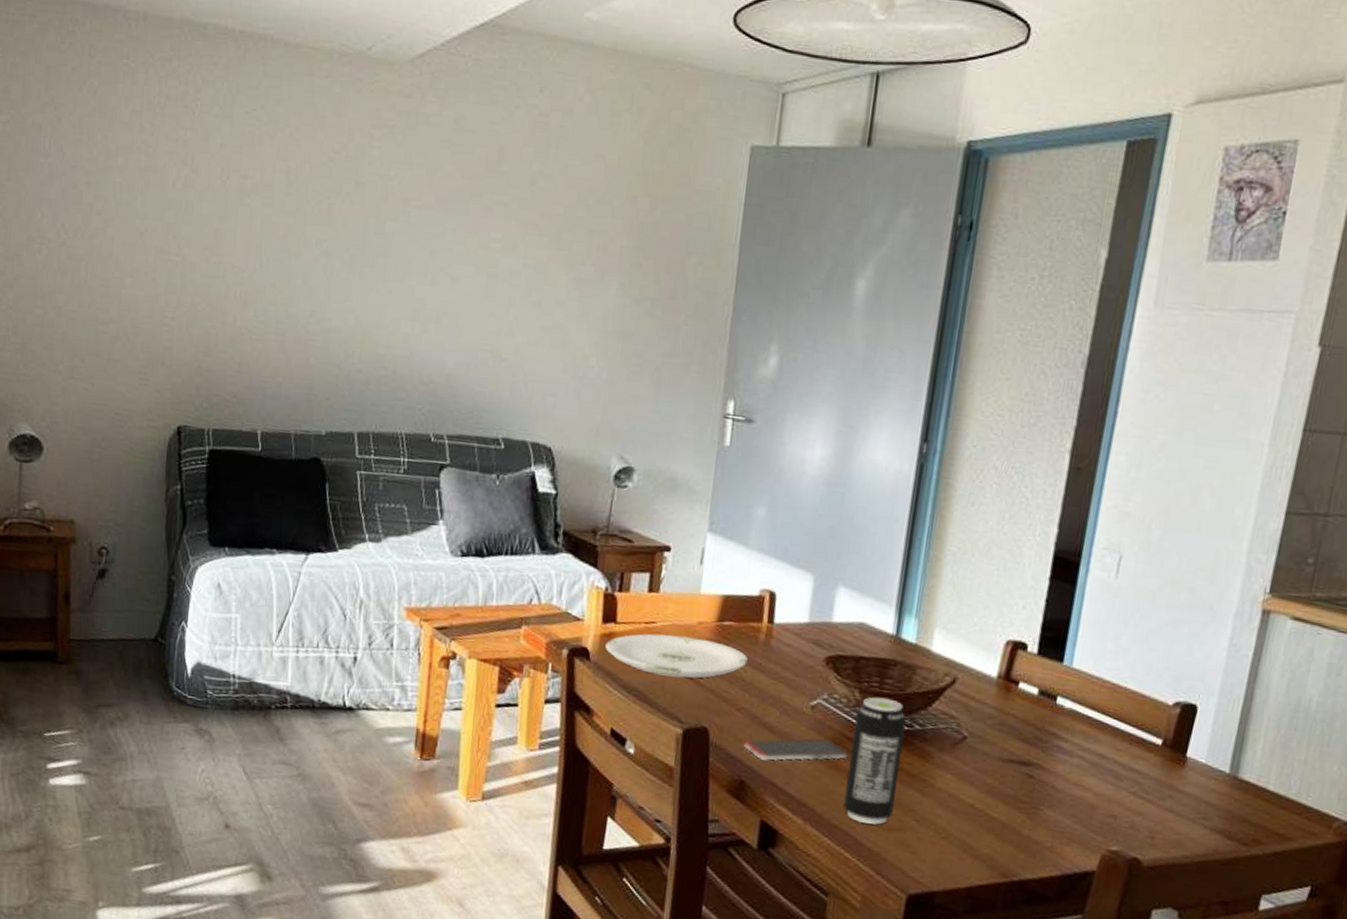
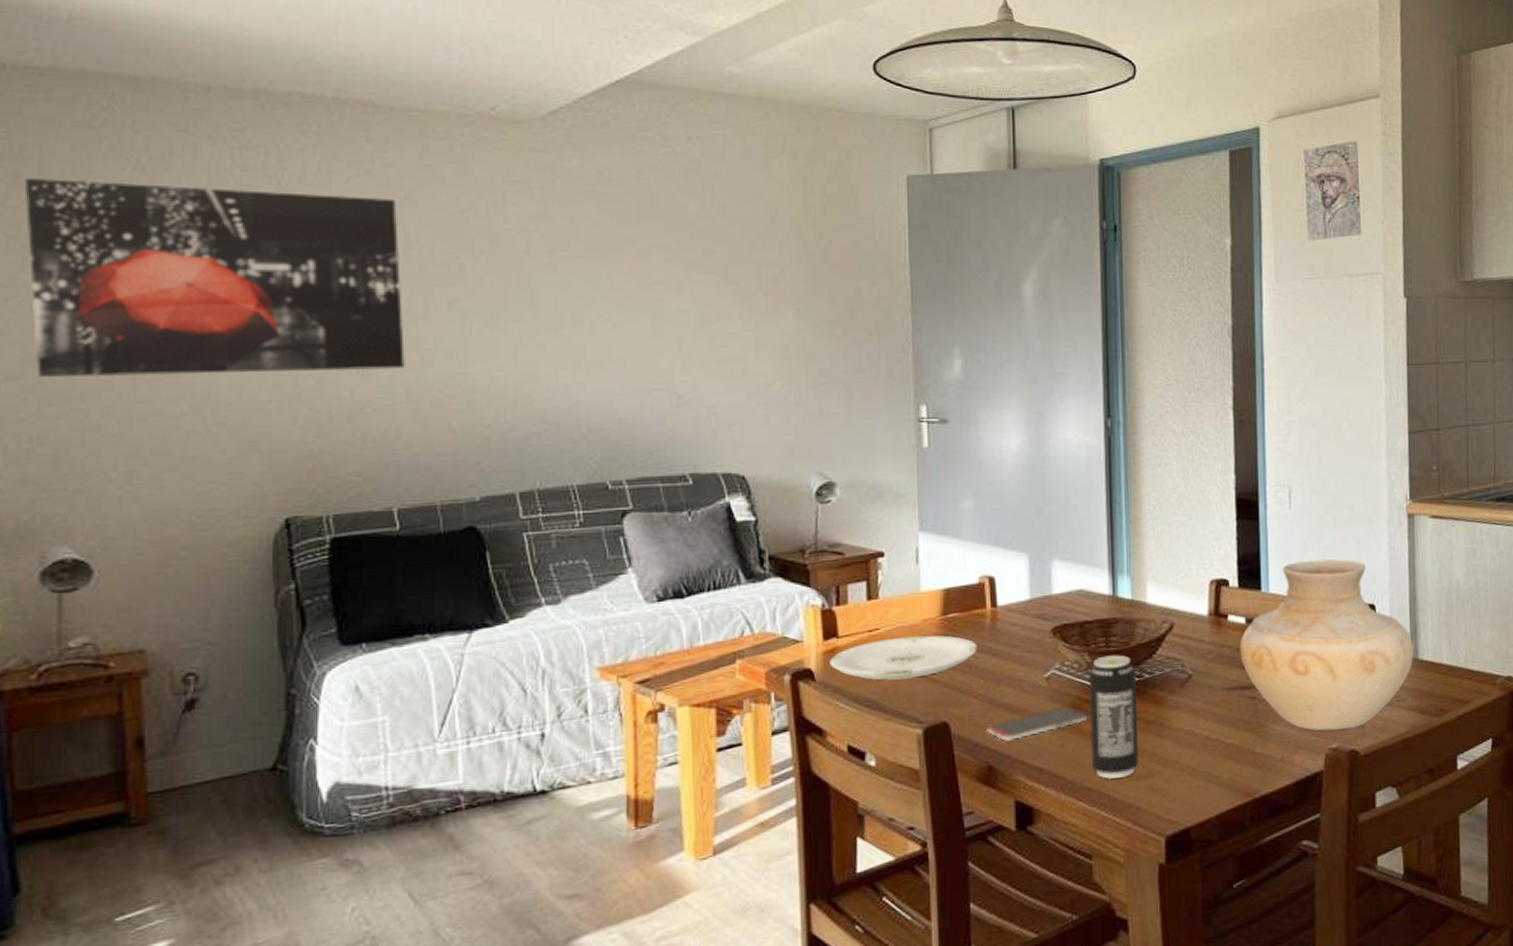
wall art: none [12,95,283,302] -> present [24,177,405,377]
vase: none [1024,639,1236,836] -> present [1239,559,1414,731]

